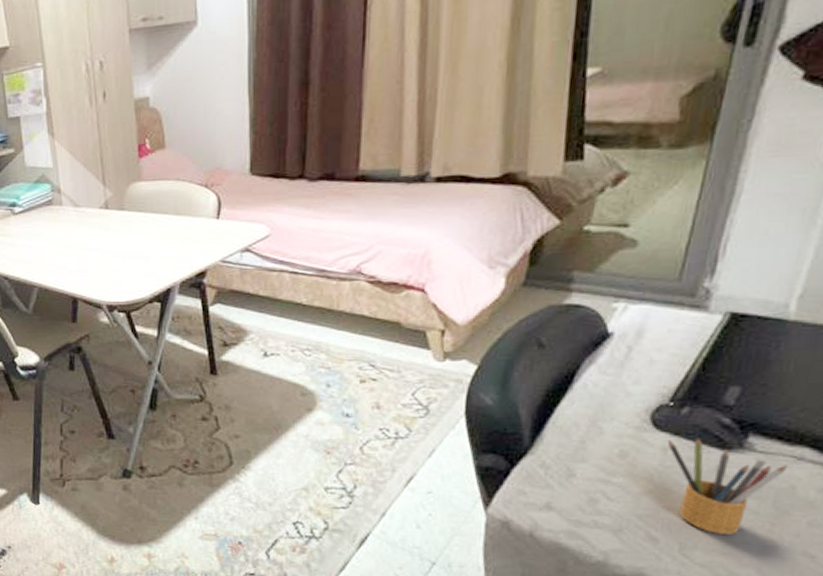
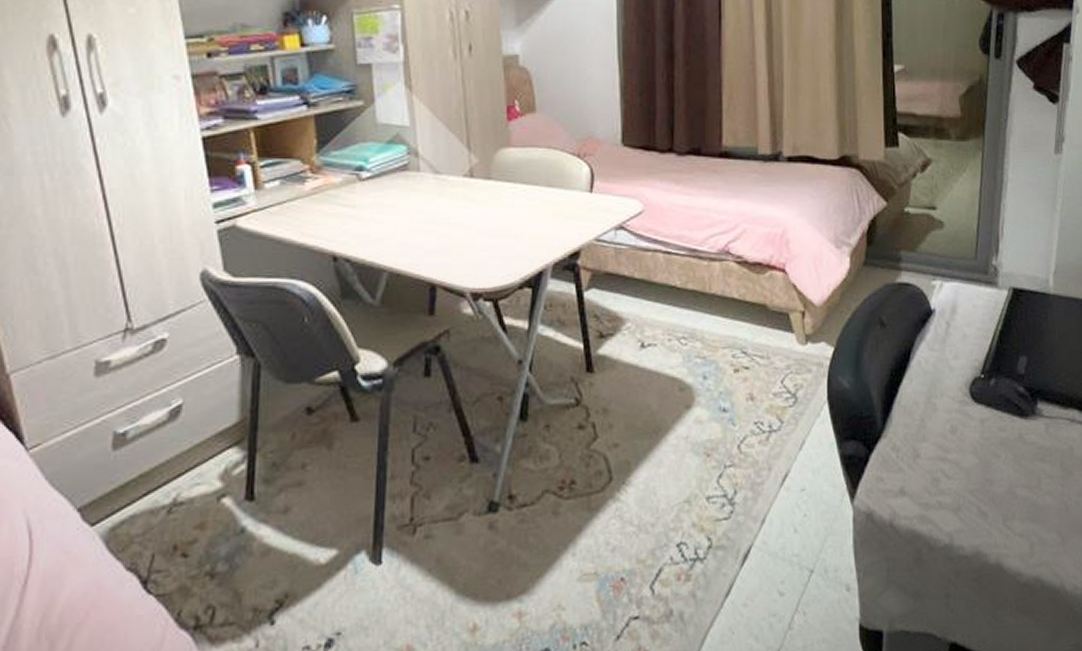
pencil box: present [667,437,789,535] -> none [983,407,1066,502]

